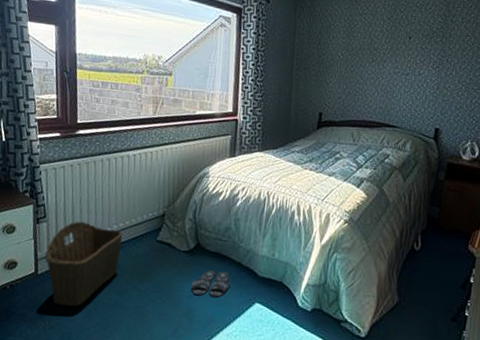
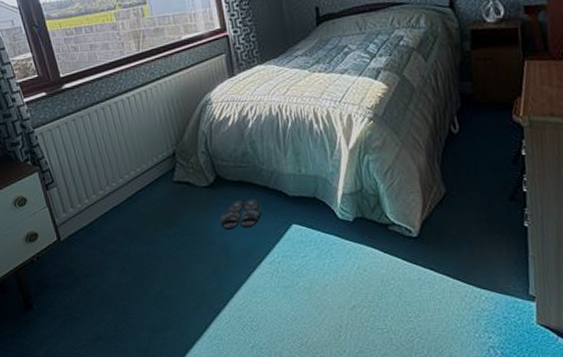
wicker basket: present [44,221,124,307] -> none [62,178,141,268]

